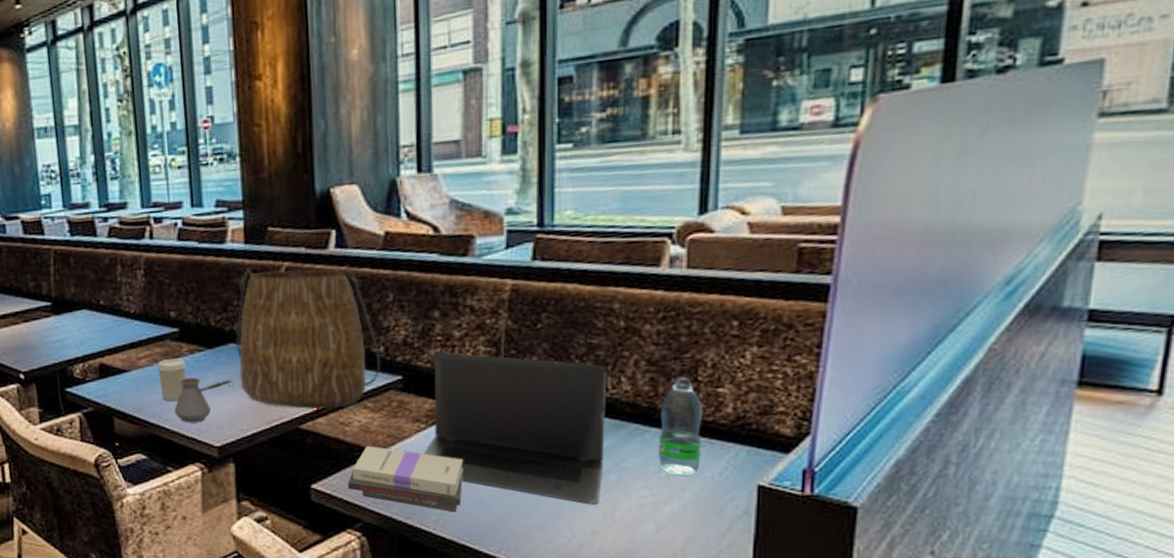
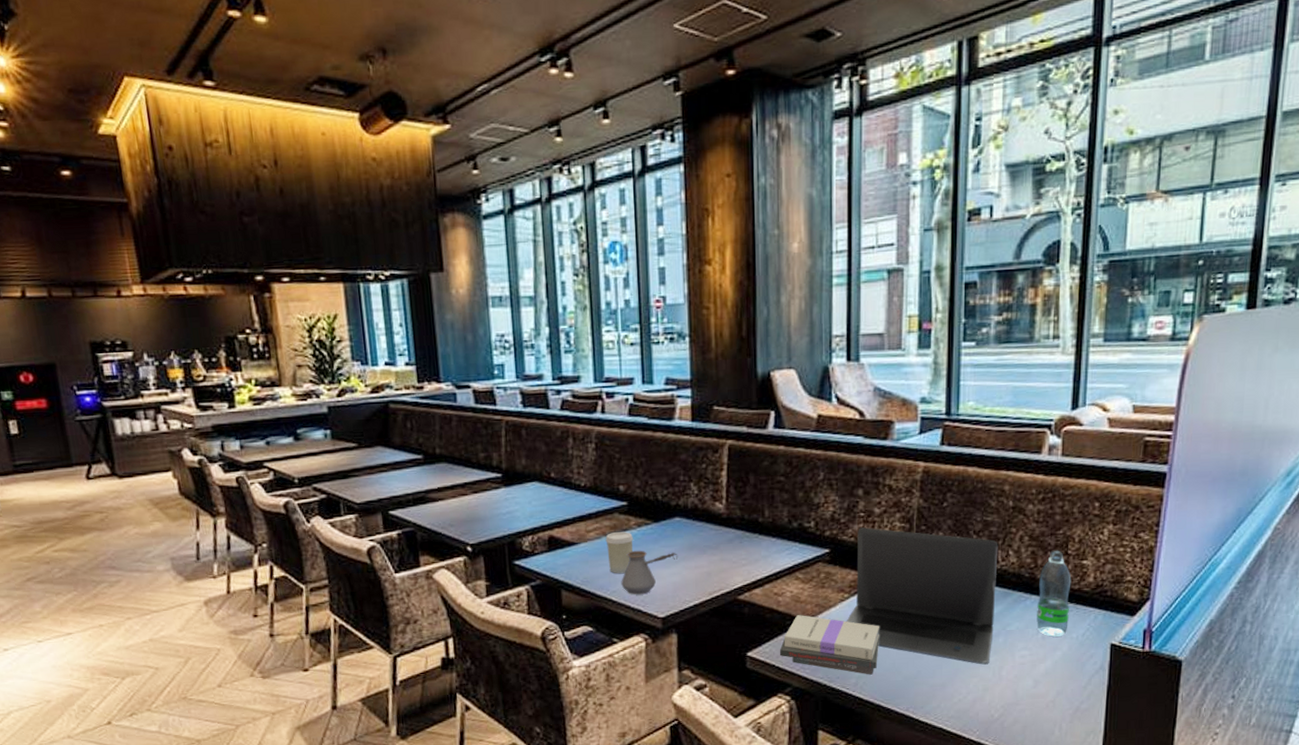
tote bag: present [235,265,381,409] -> none [680,444,812,581]

